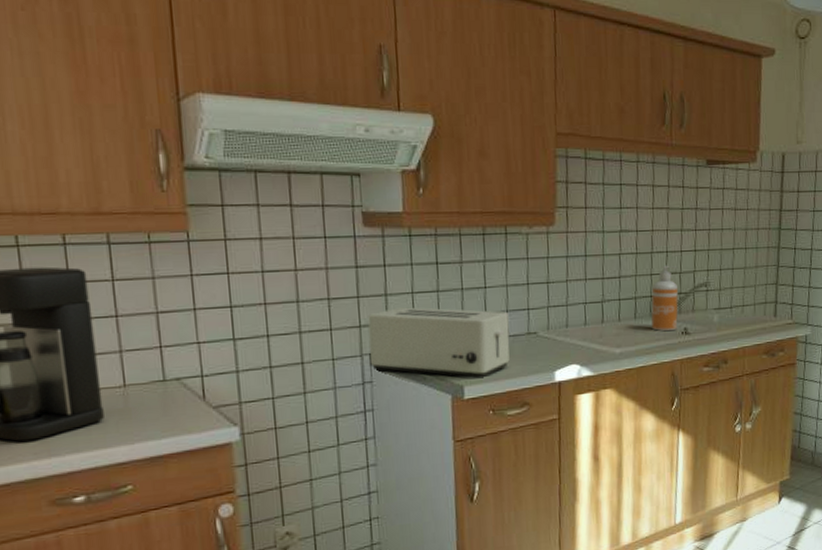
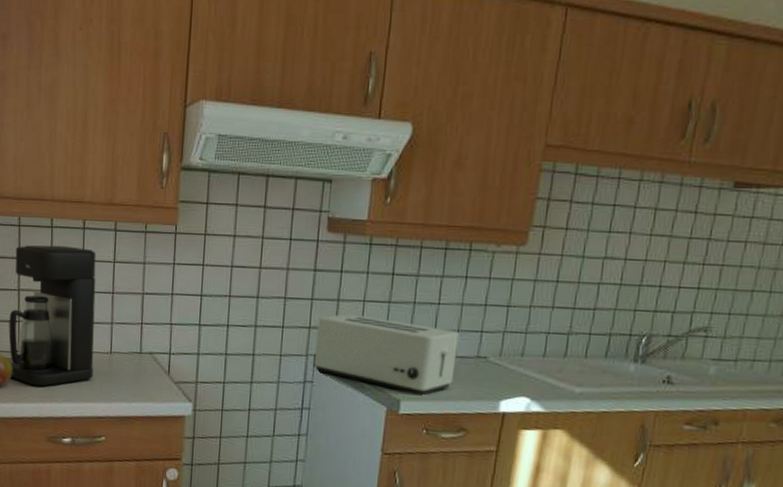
soap dispenser: present [651,265,679,332] -> none [624,301,671,378]

